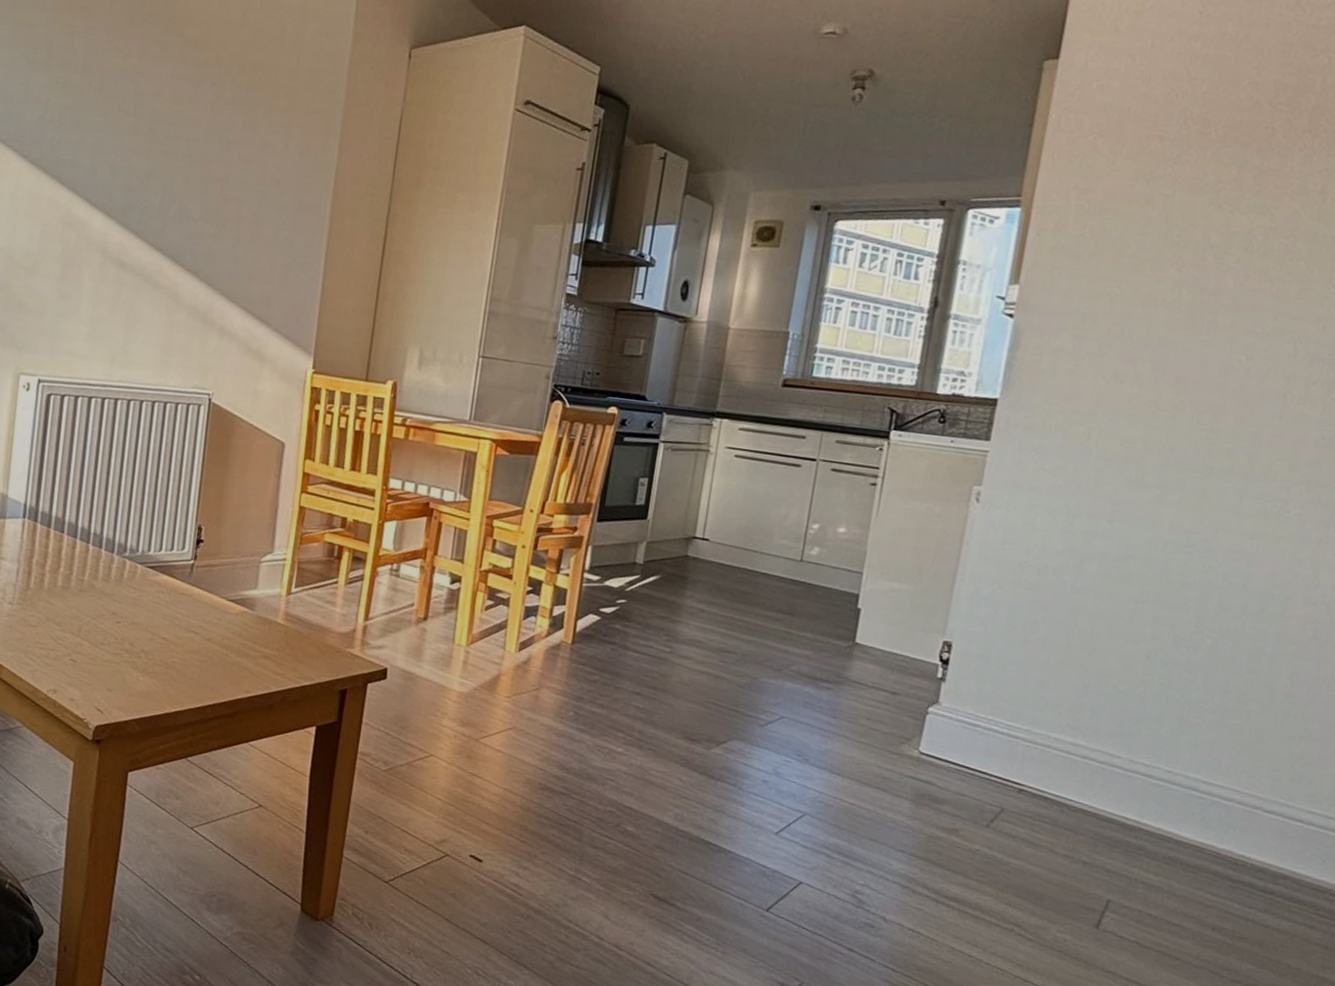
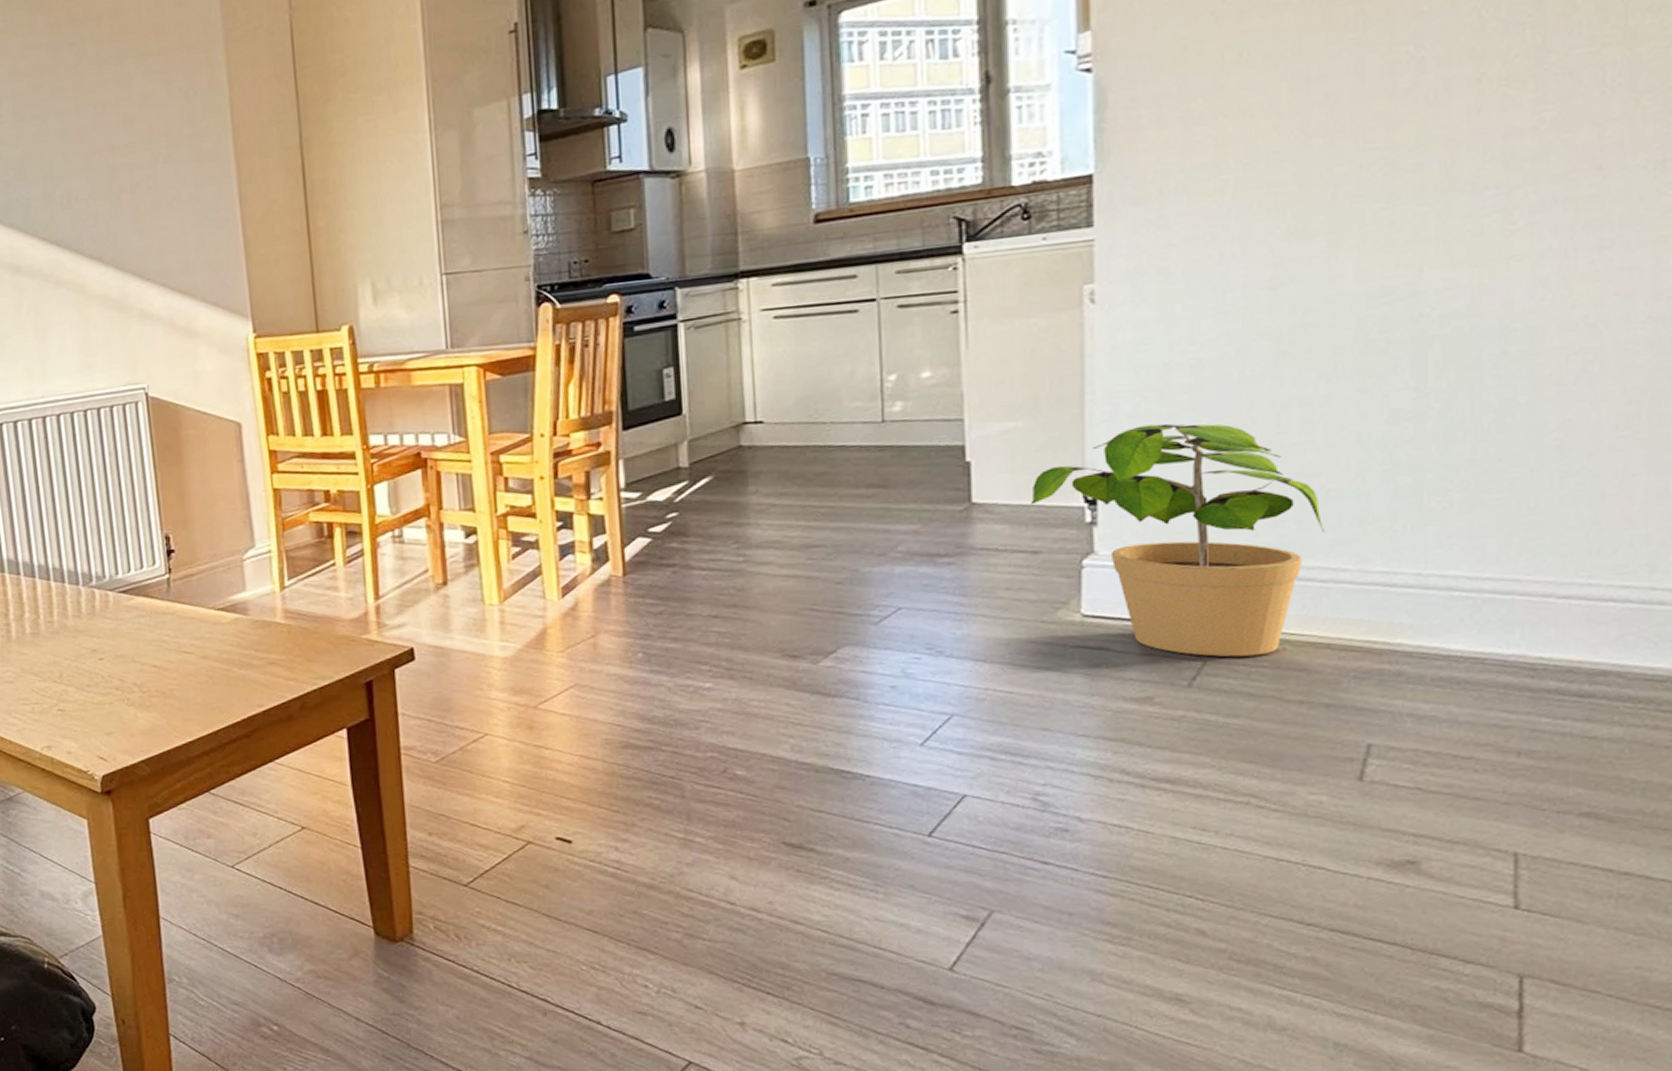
potted plant: none [898,608,1111,813] -> present [1030,423,1326,657]

